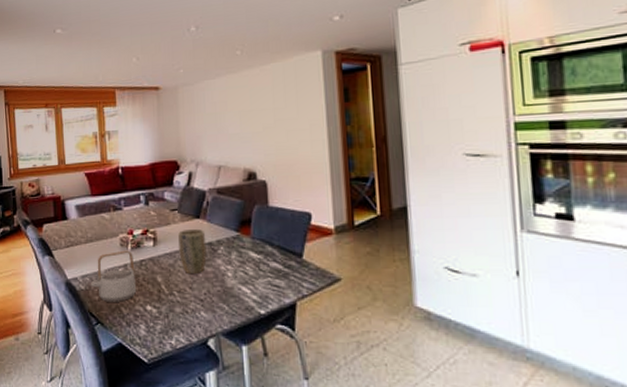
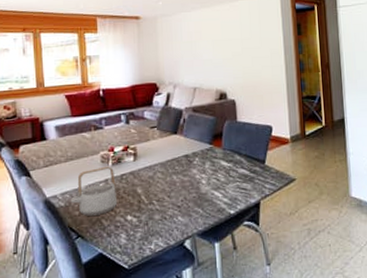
plant pot: present [178,228,207,273] -> none [157,143,183,184]

